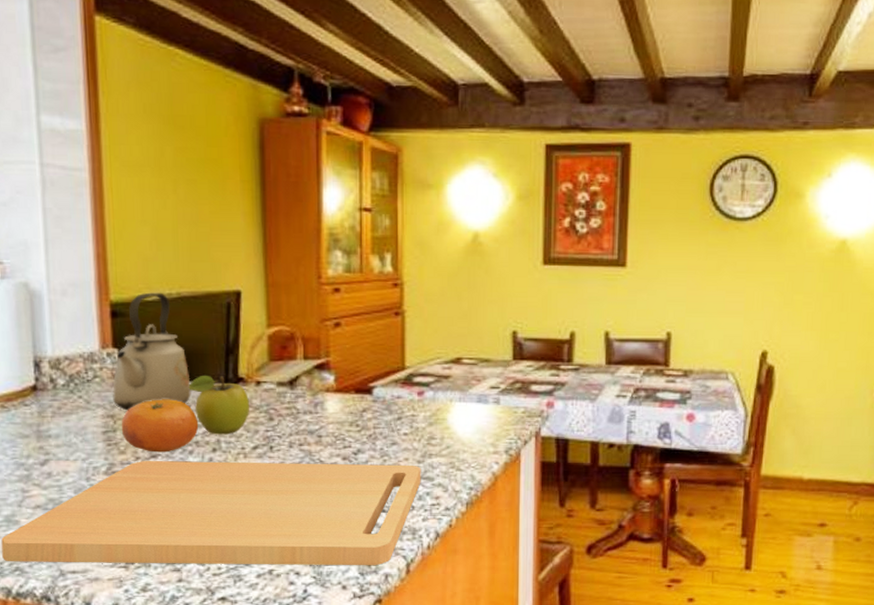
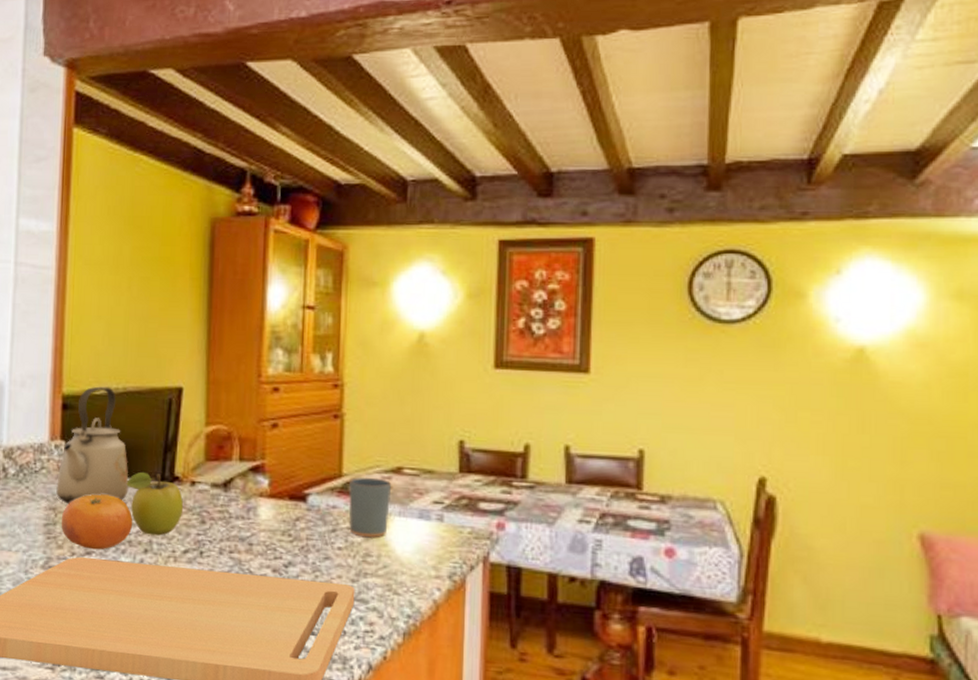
mug: none [412,368,452,422] -> present [349,477,392,537]

